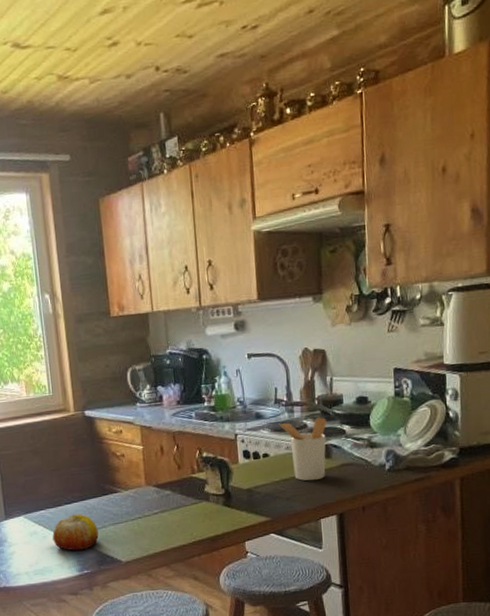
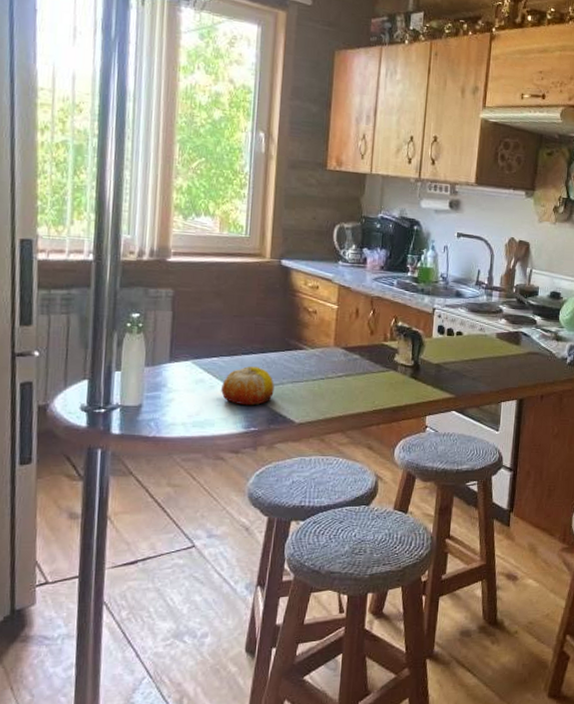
utensil holder: present [278,417,327,481] -> none [475,304,522,365]

